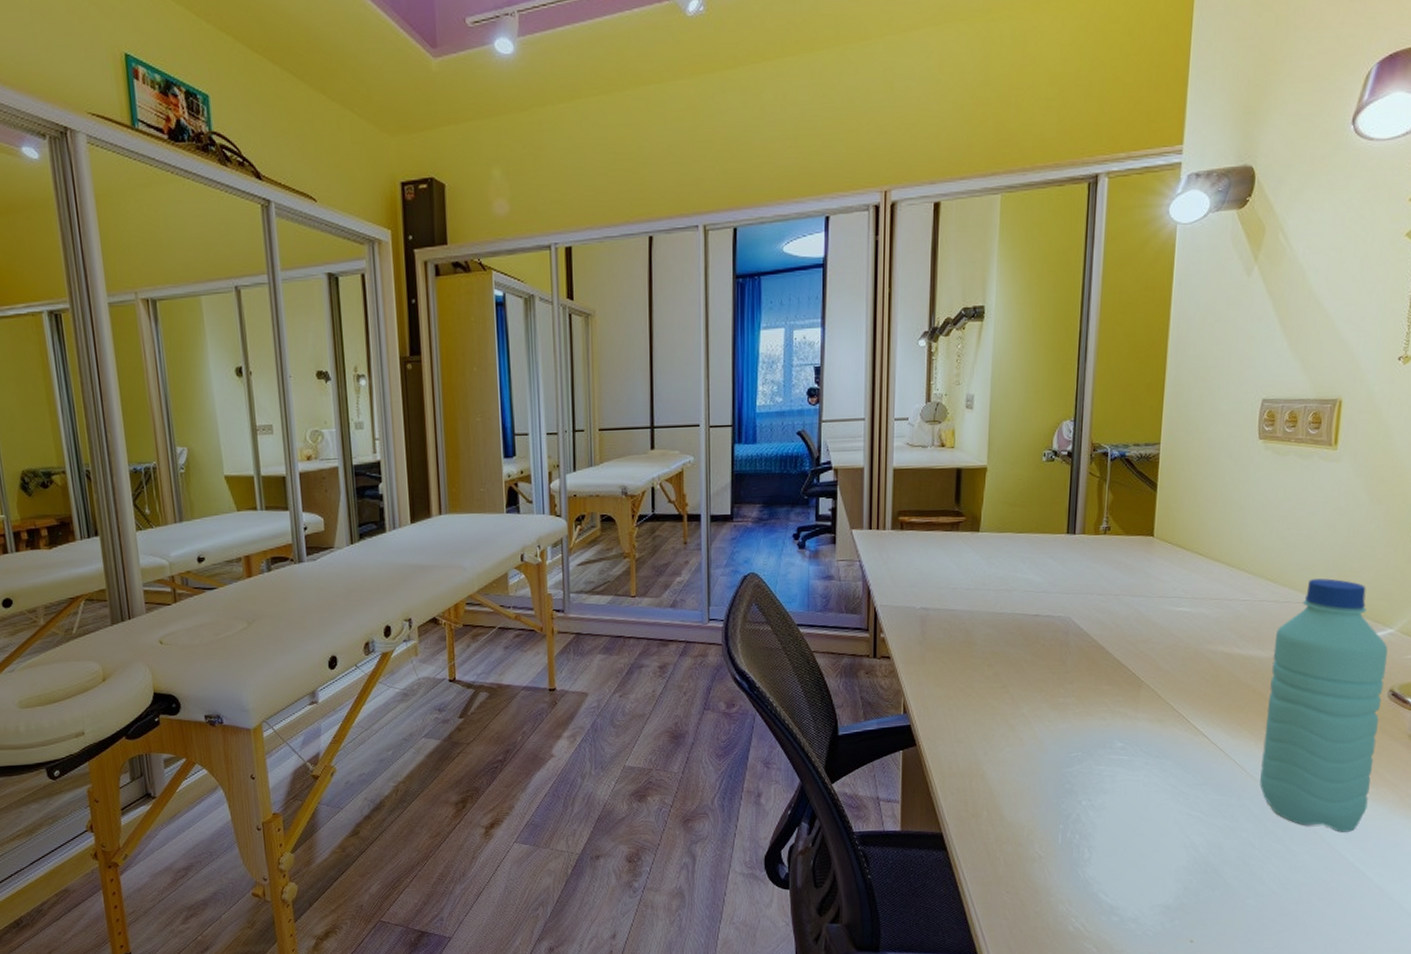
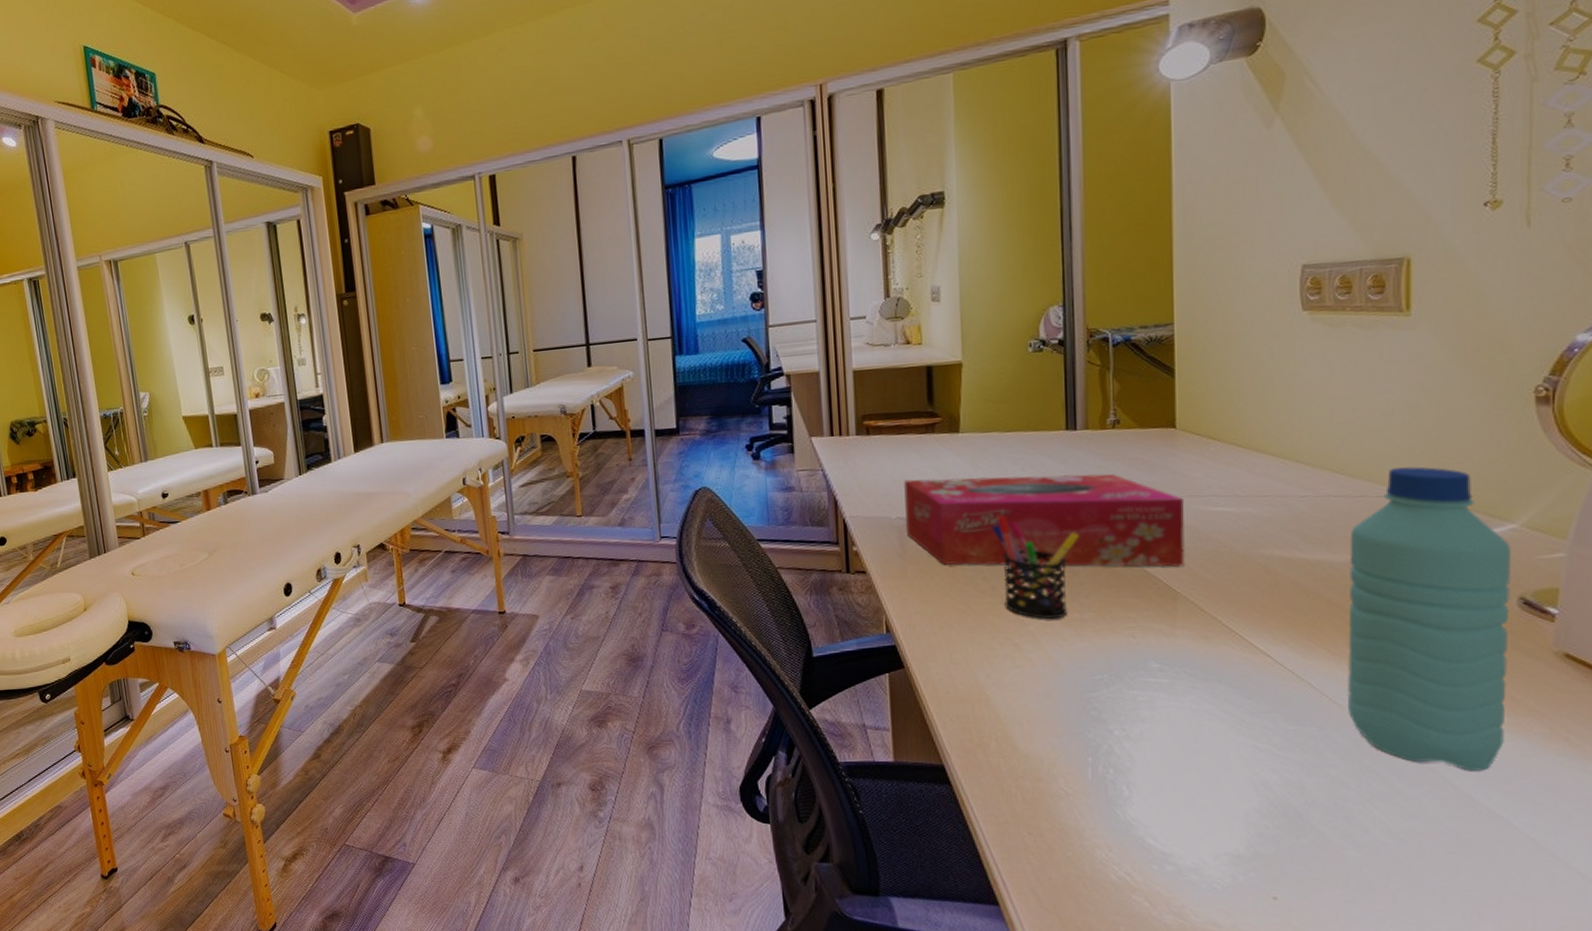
tissue box: none [928,572,1154,659] -> present [903,474,1186,567]
pen holder: none [999,609,1070,703] -> present [991,516,1080,619]

